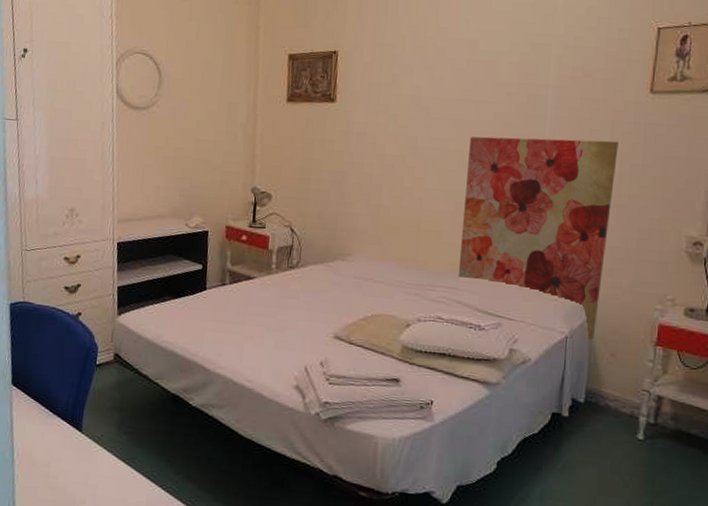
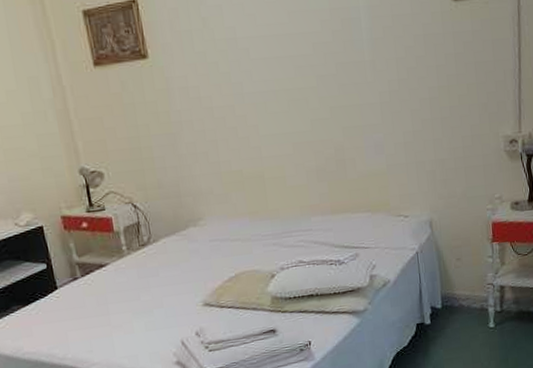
wall art: present [457,136,618,340] -> none [294,55,441,250]

